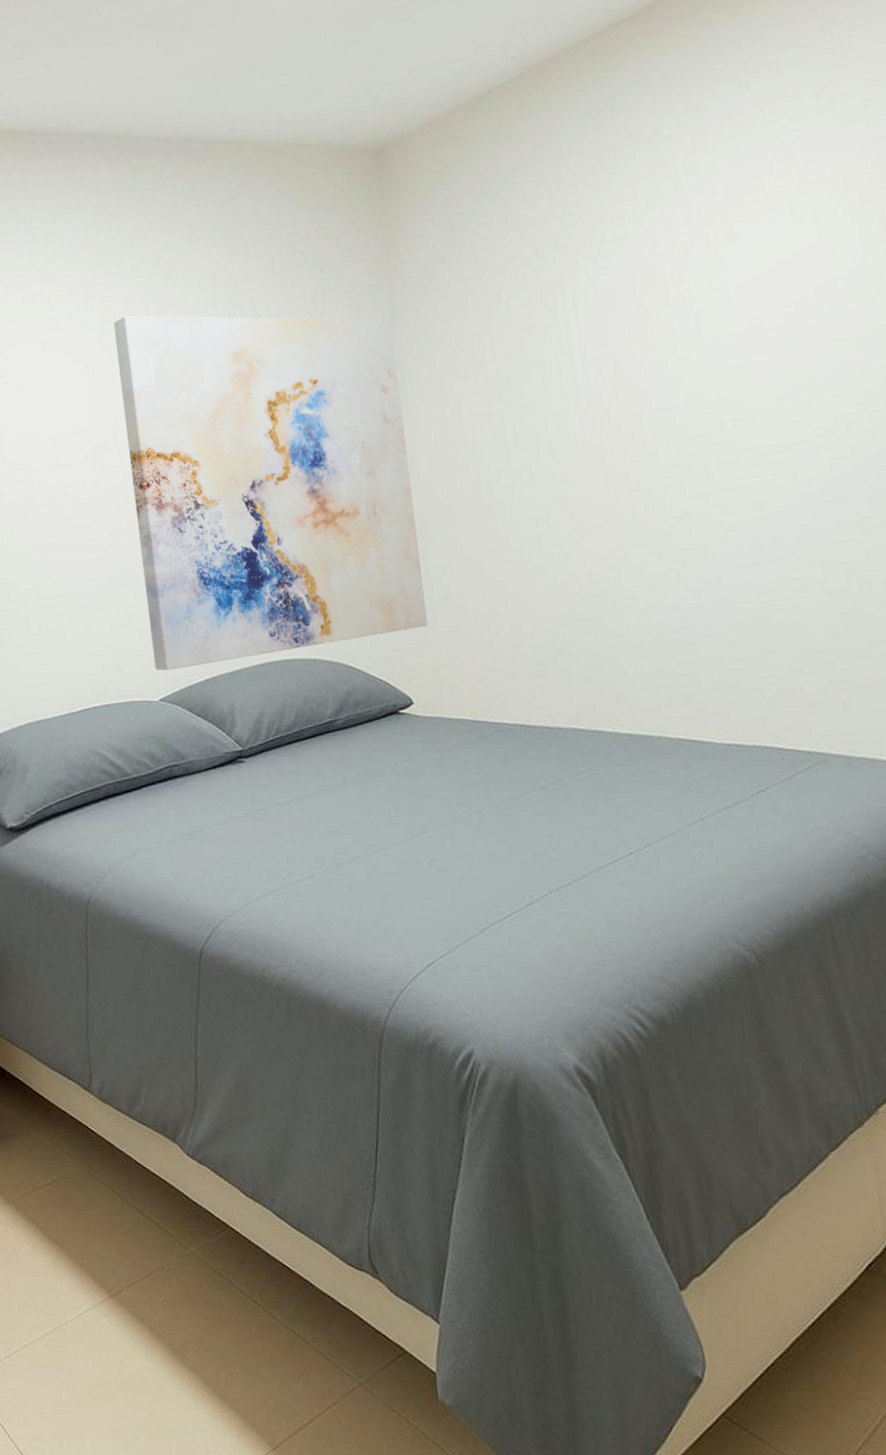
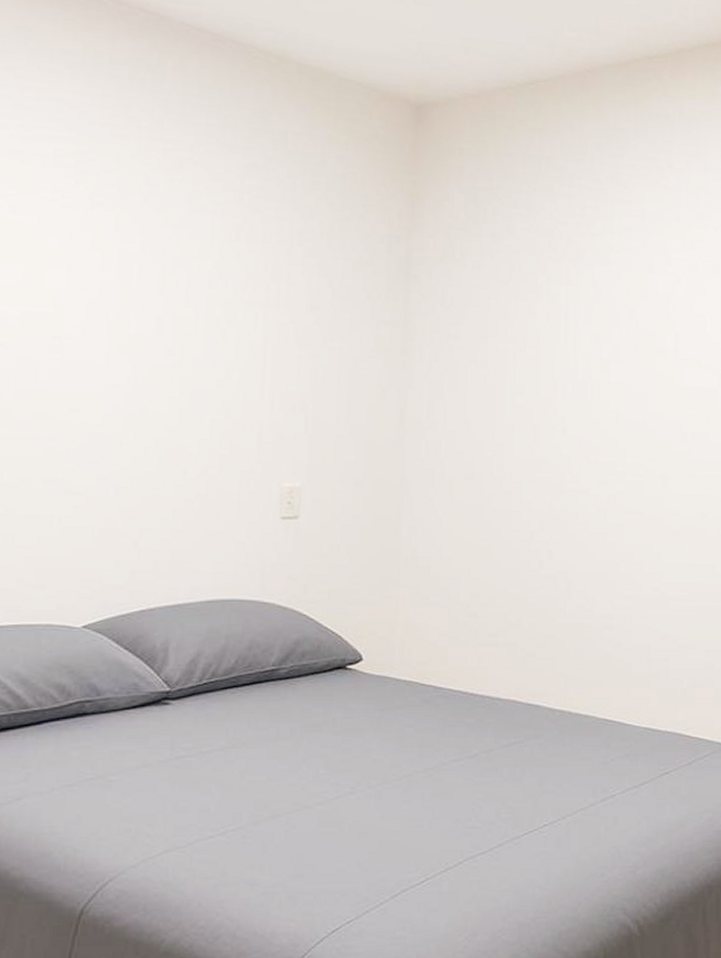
wall art: present [113,315,428,671] -> none [83,201,404,595]

